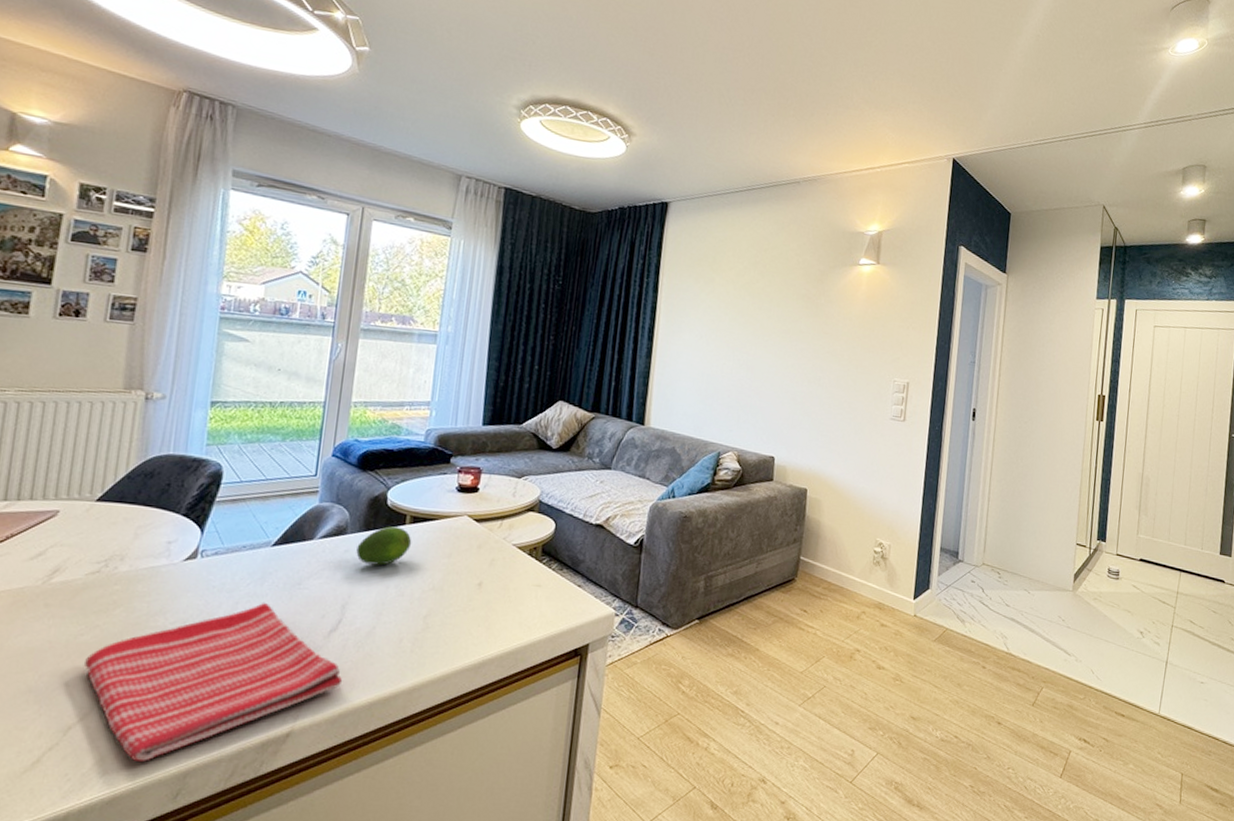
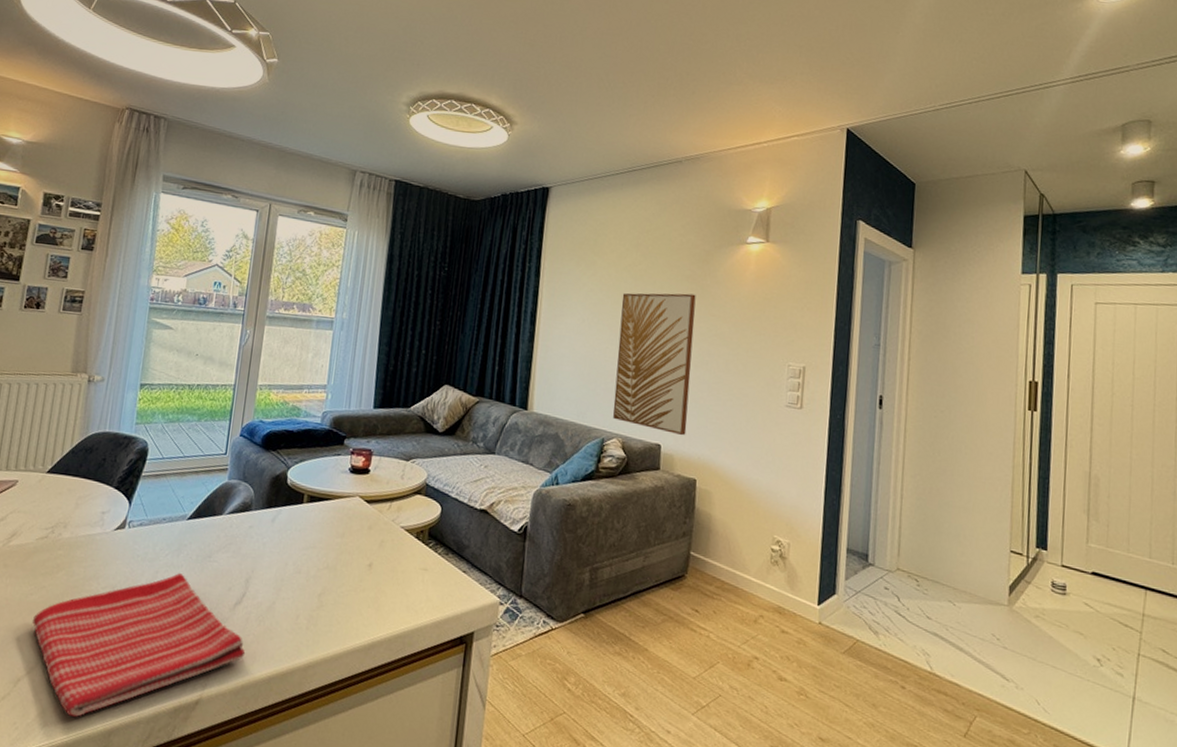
fruit: present [356,526,412,566] -> none [259,504,309,542]
wall art: none [729,310,811,448] -> present [613,293,696,436]

